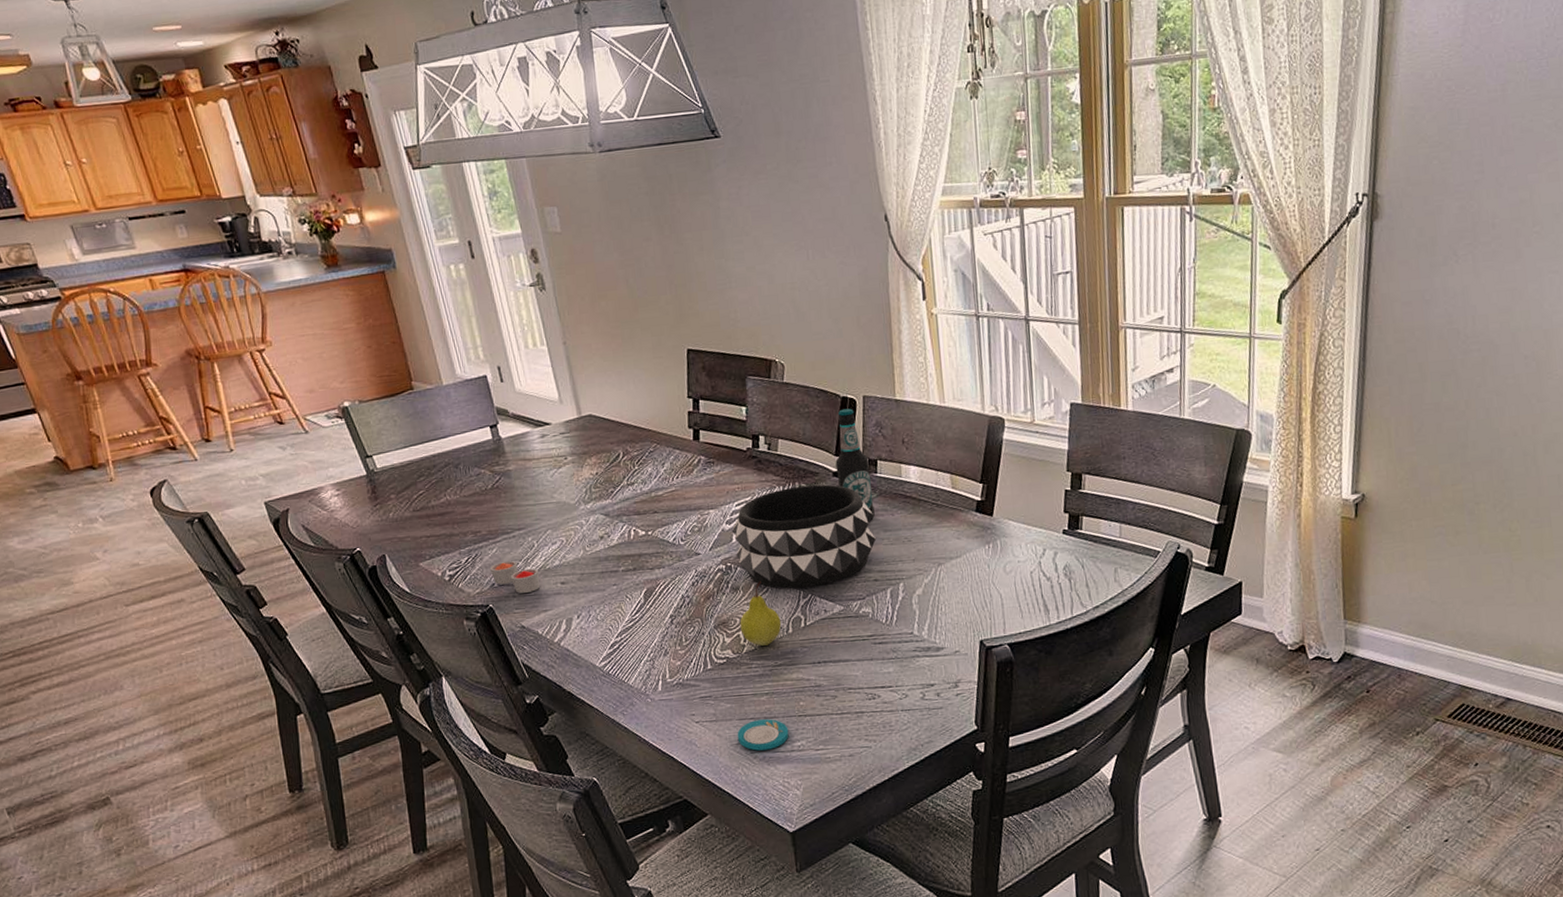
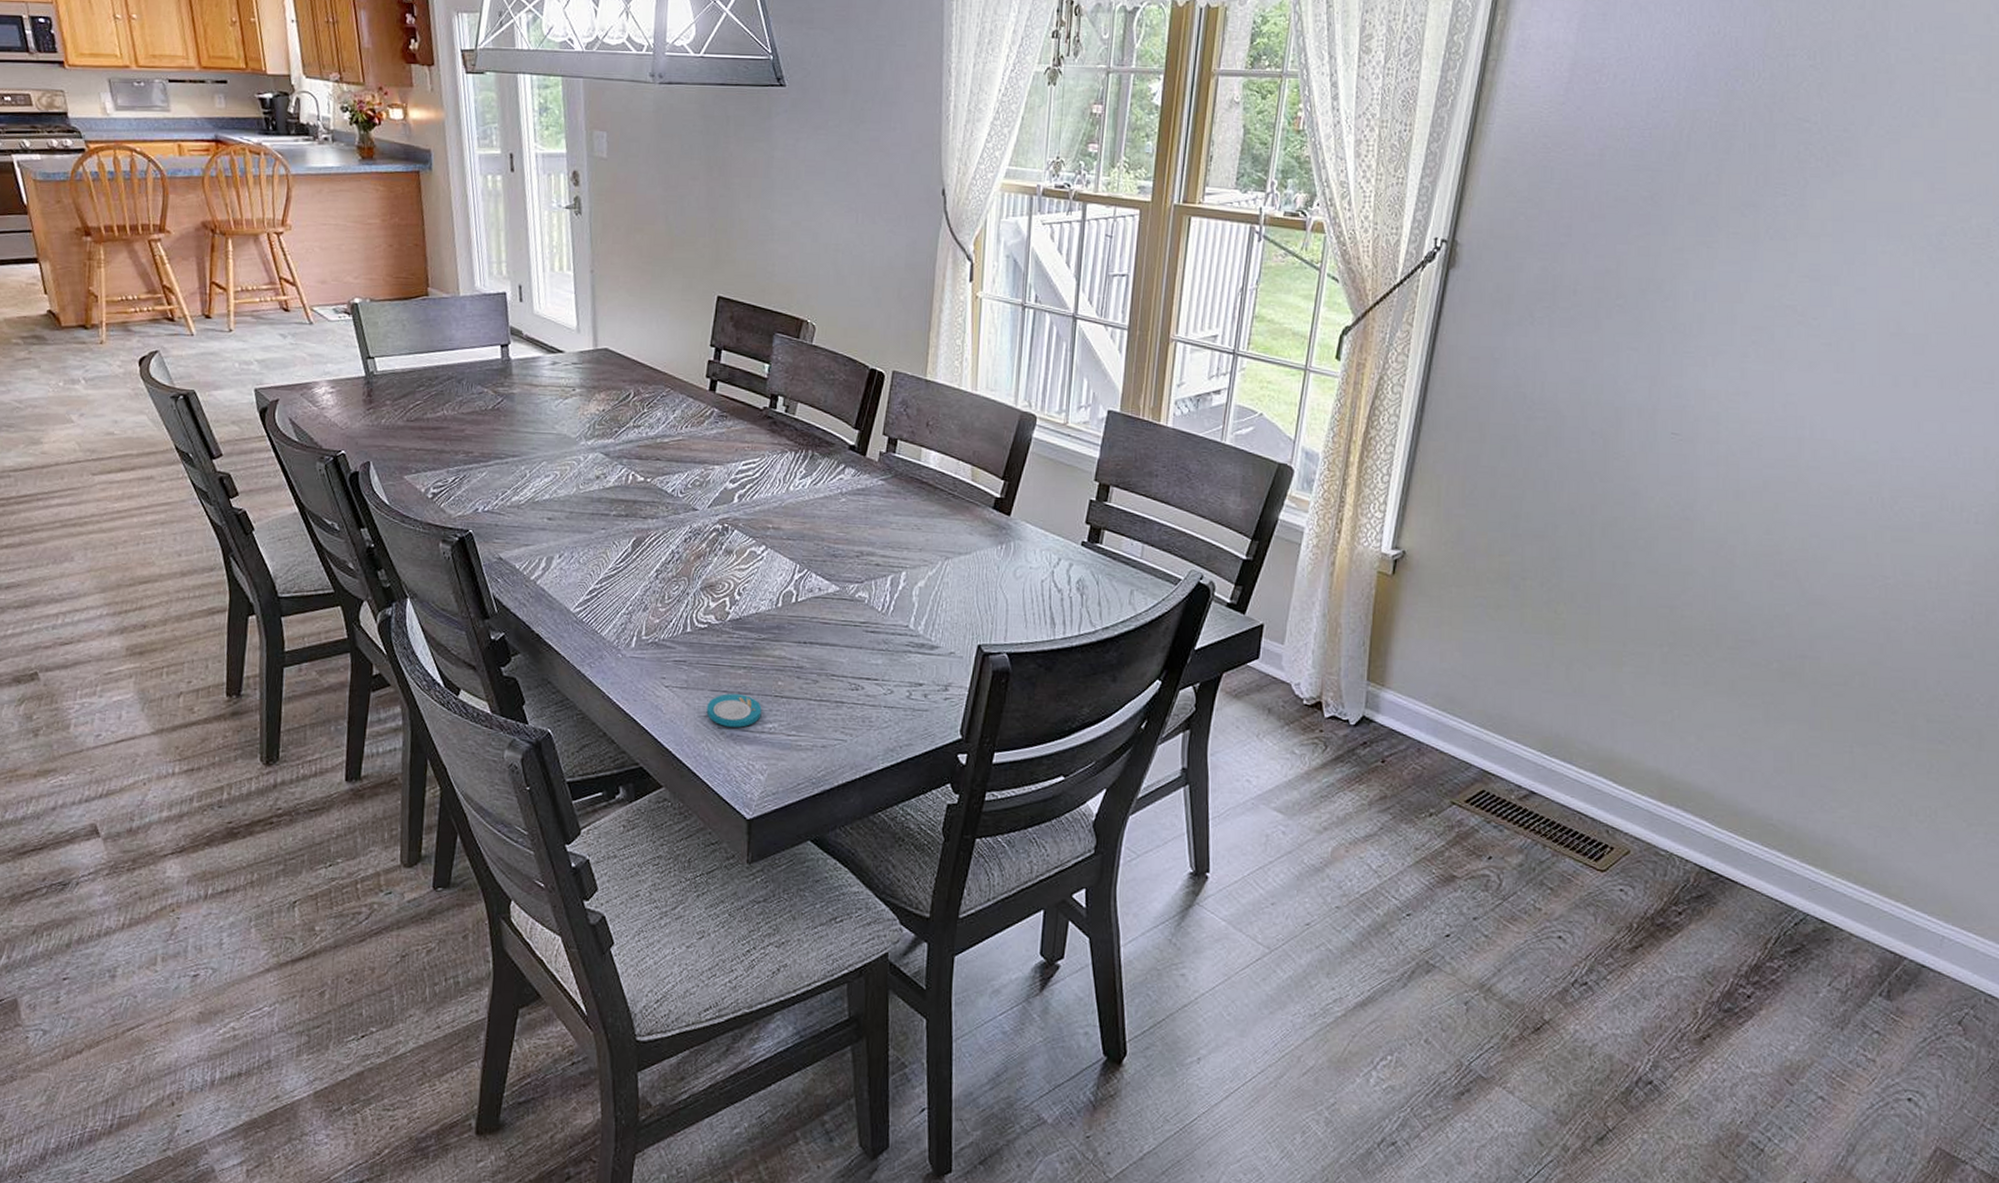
candle: present [489,560,540,593] -> none [475,486,526,524]
decorative bowl: present [731,484,877,589] -> none [734,454,885,562]
fruit: present [740,581,782,646] -> none [727,547,772,616]
bottle: present [835,408,875,520] -> none [853,381,890,501]

